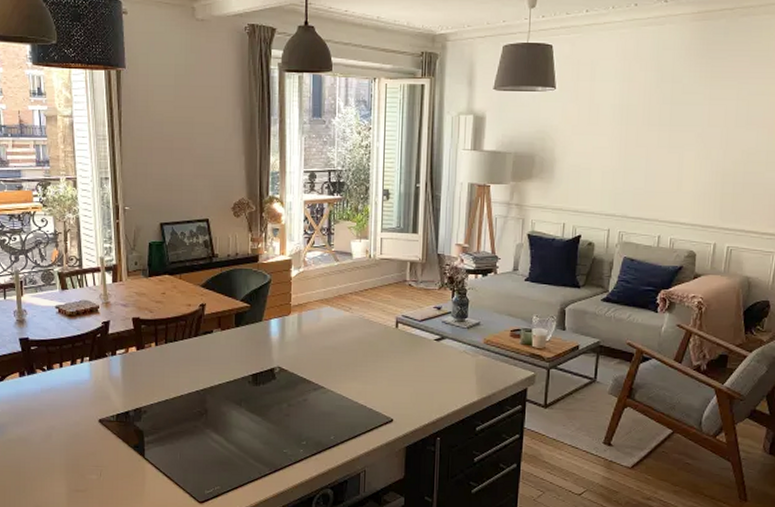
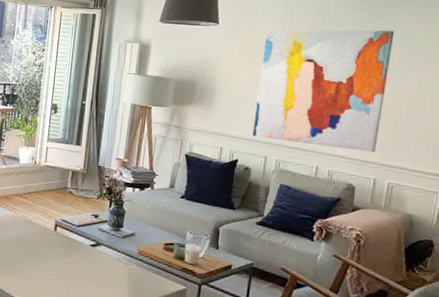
wall art: none [595,85,732,216] -> present [252,30,395,153]

